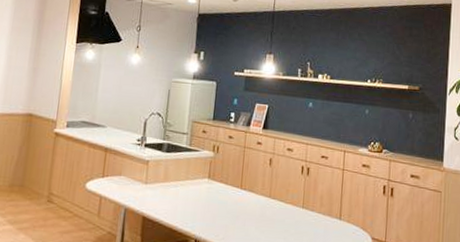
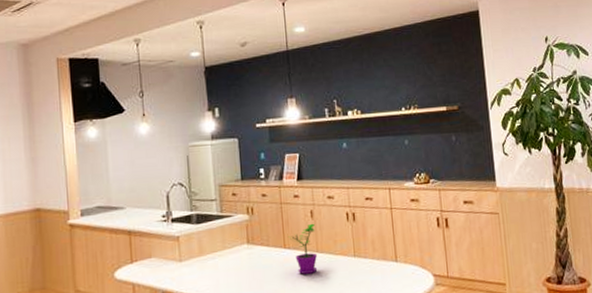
flower pot: none [246,170,271,216] -> present [288,223,317,274]

